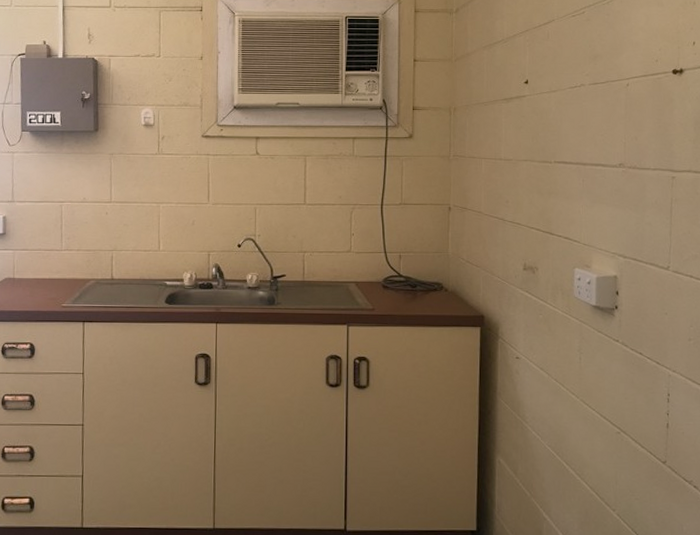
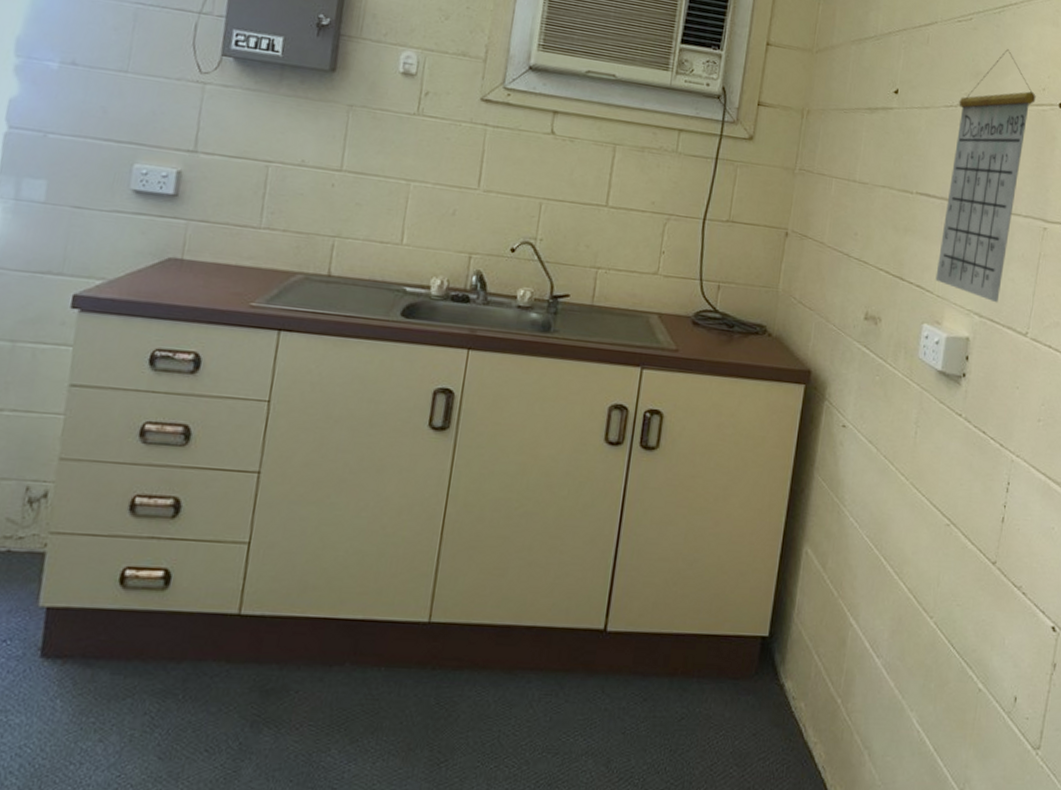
calendar: none [580,31,651,245] -> present [935,48,1036,303]

